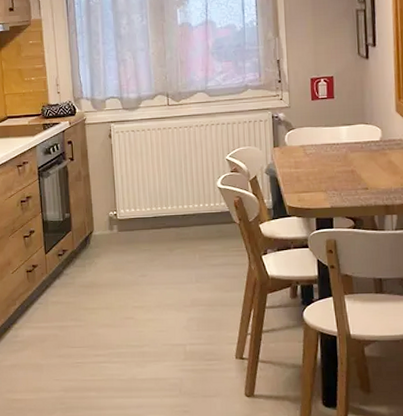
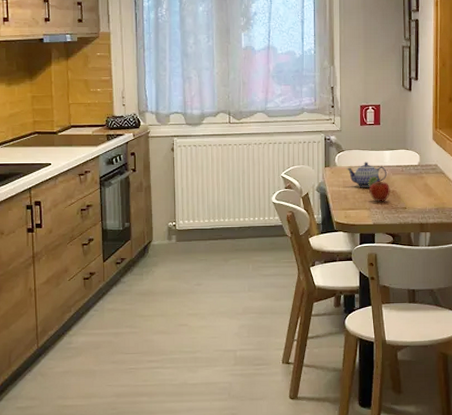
teapot: none [298,139,344,168] -> present [347,162,387,187]
fruit: none [323,155,349,183] -> present [368,176,390,202]

